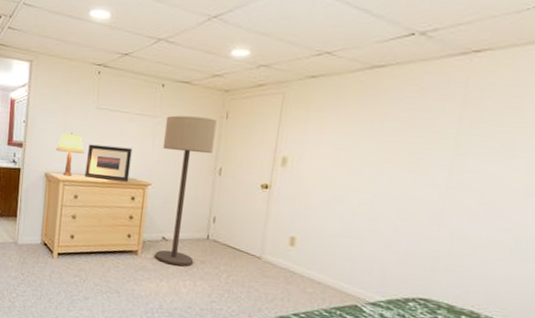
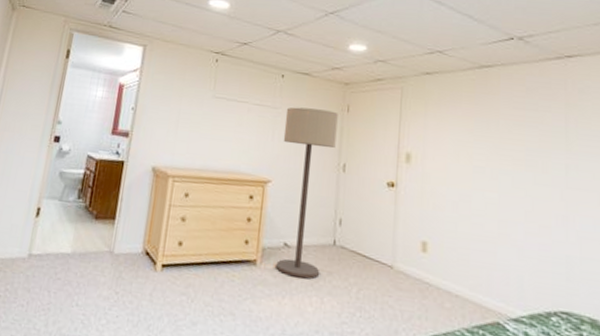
table lamp: present [56,132,85,177] -> none [167,121,199,171]
picture frame: present [84,144,132,182] -> none [197,135,251,178]

